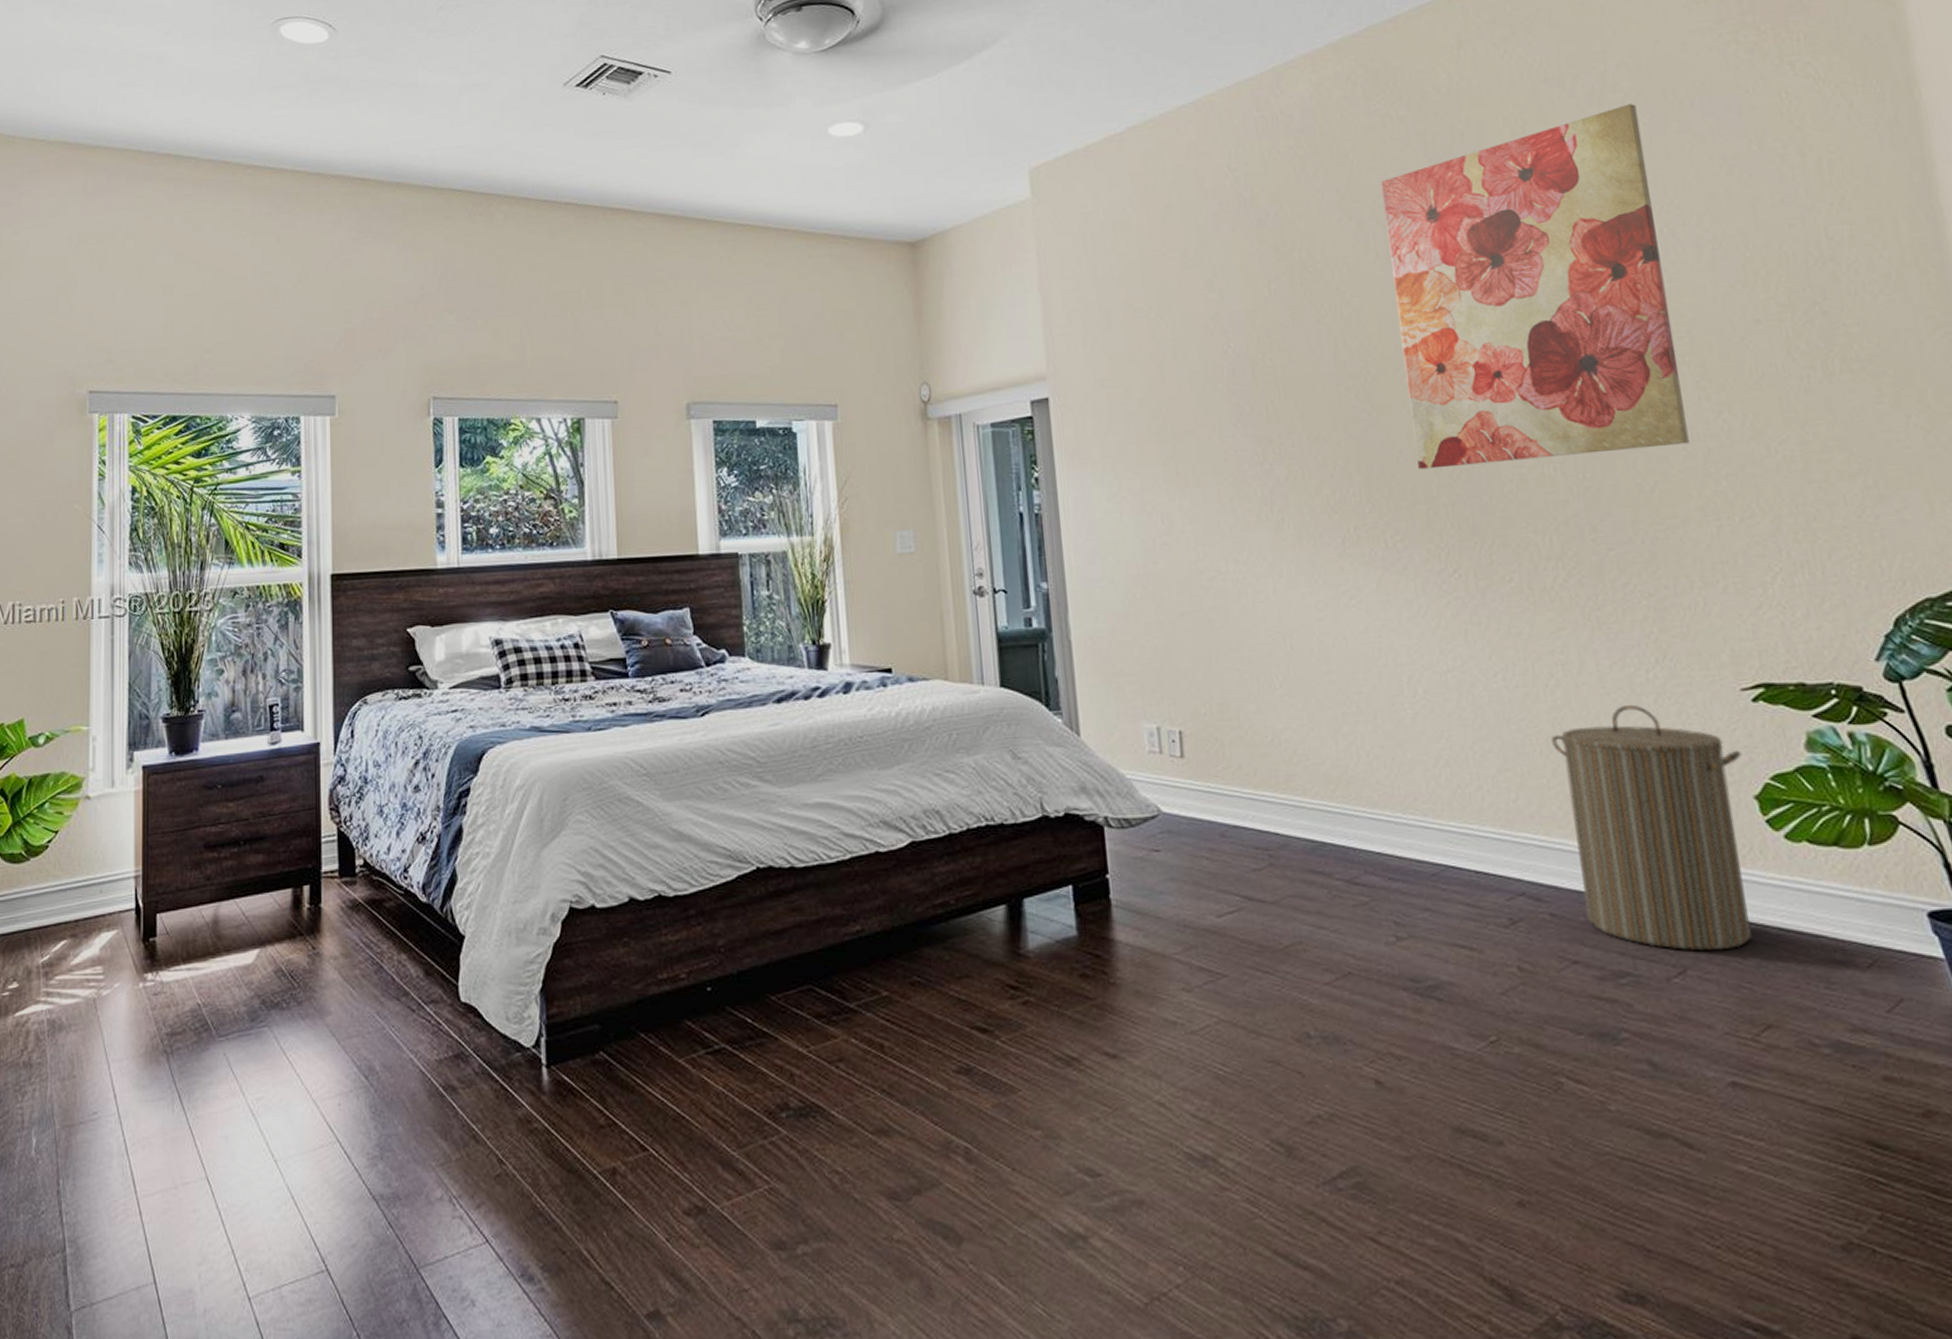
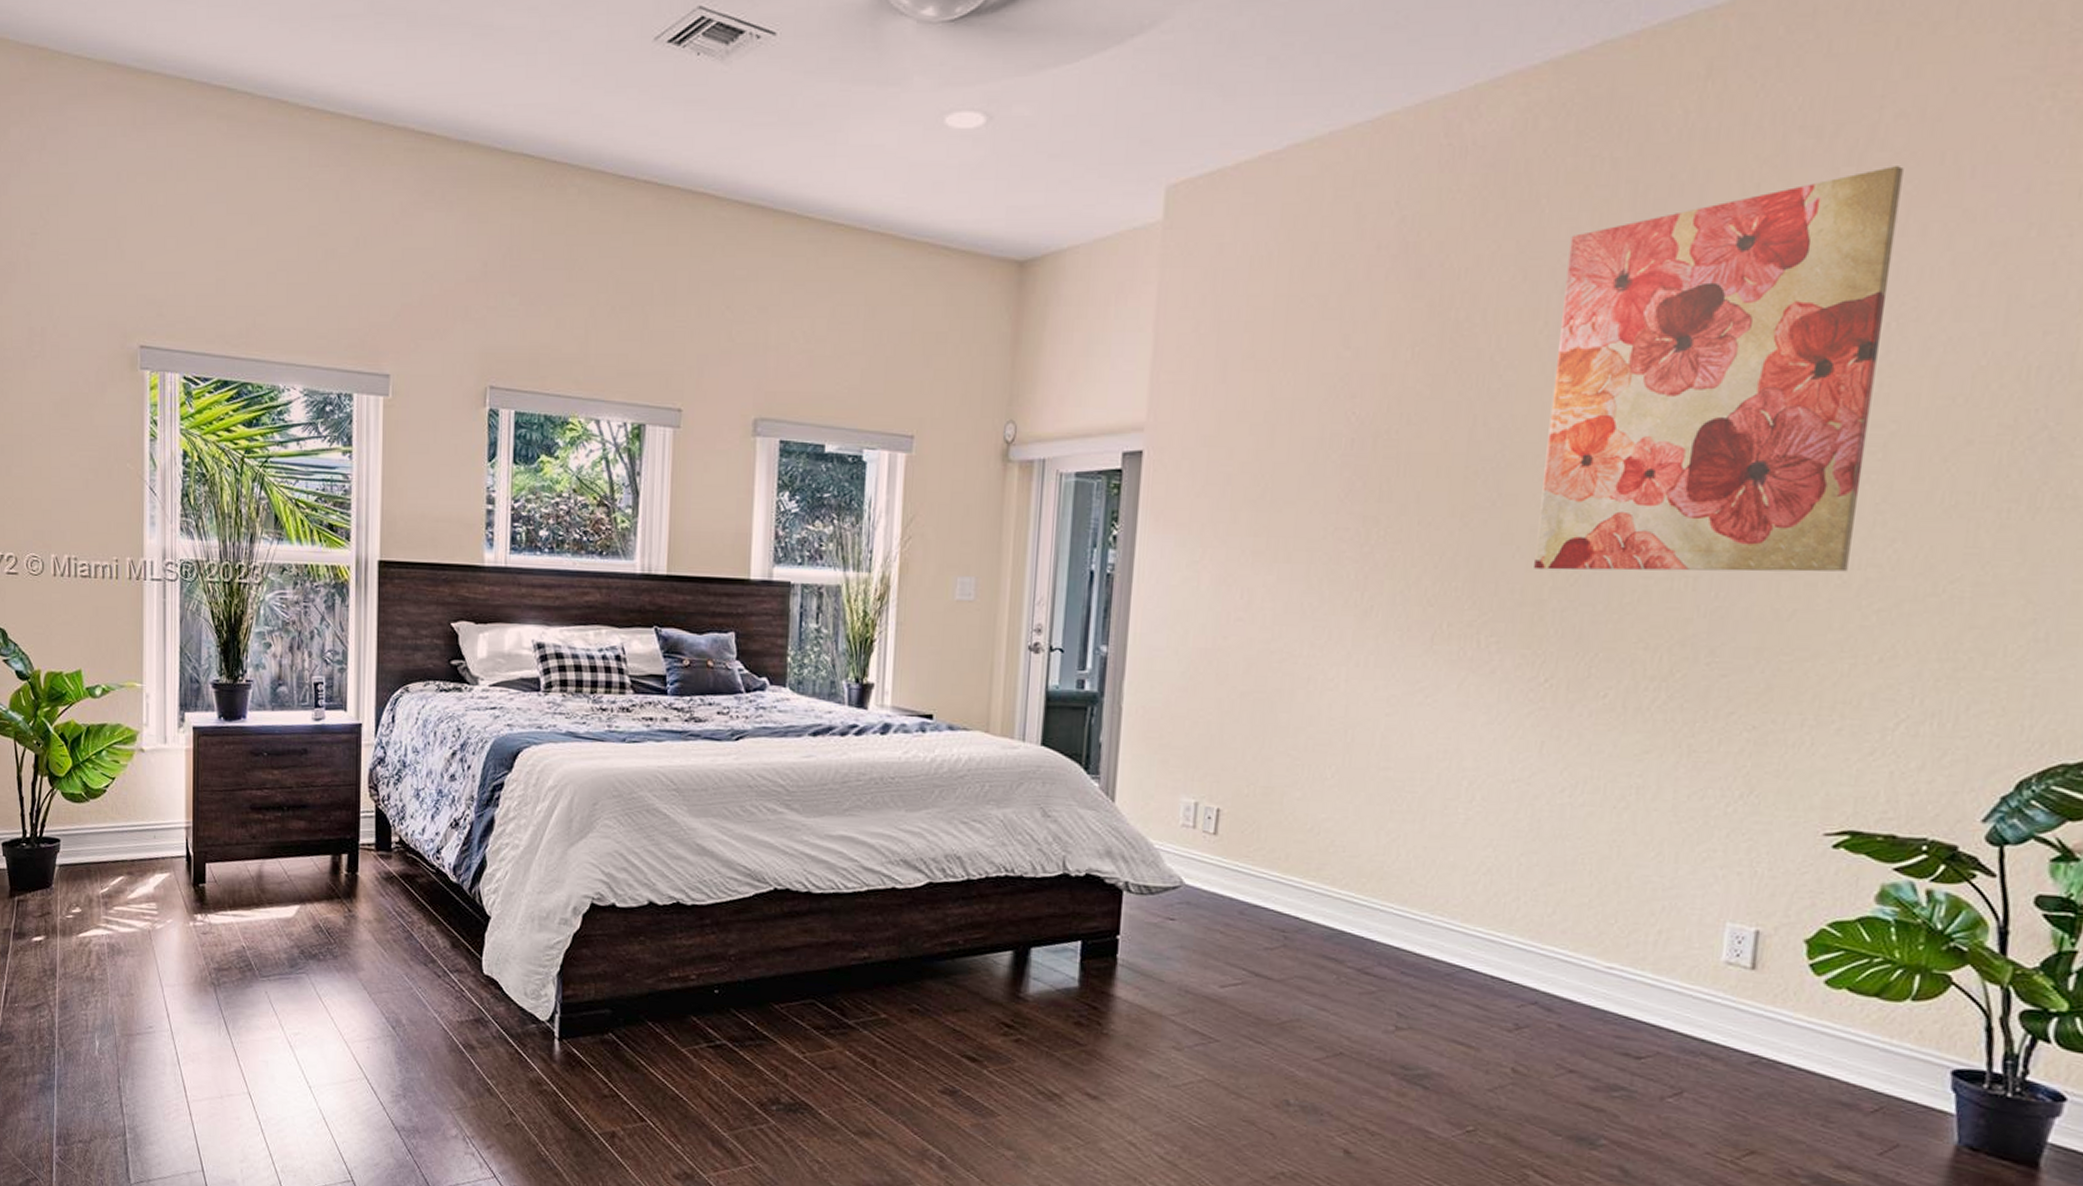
laundry hamper: present [1551,704,1752,950] -> none [1595,835,1805,1079]

